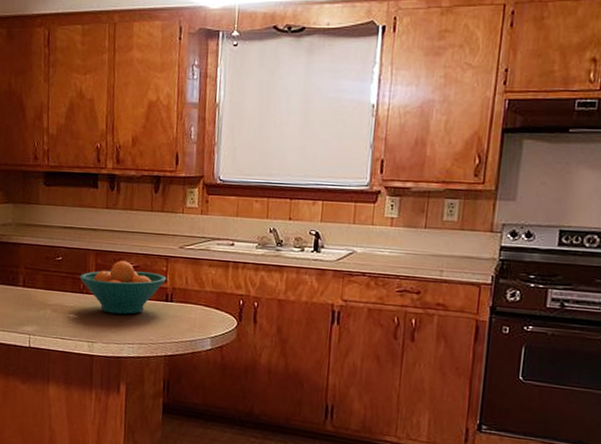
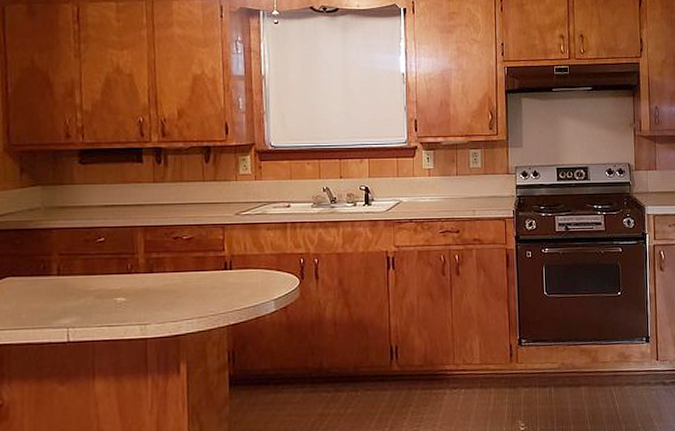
fruit bowl: present [79,261,167,315] -> none [126,234,225,291]

